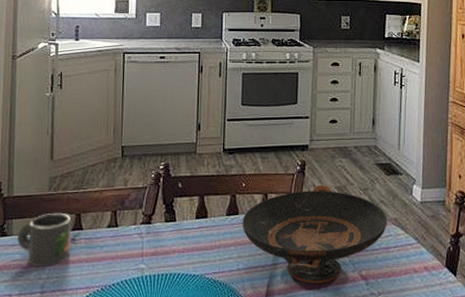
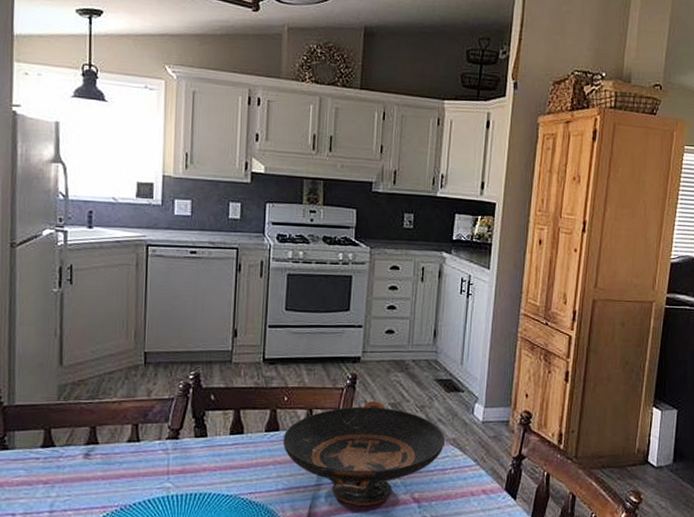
mug: present [17,212,72,267] -> none [21,424,86,484]

